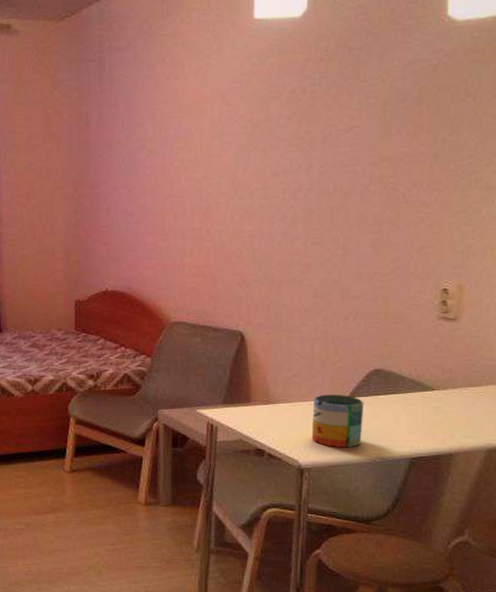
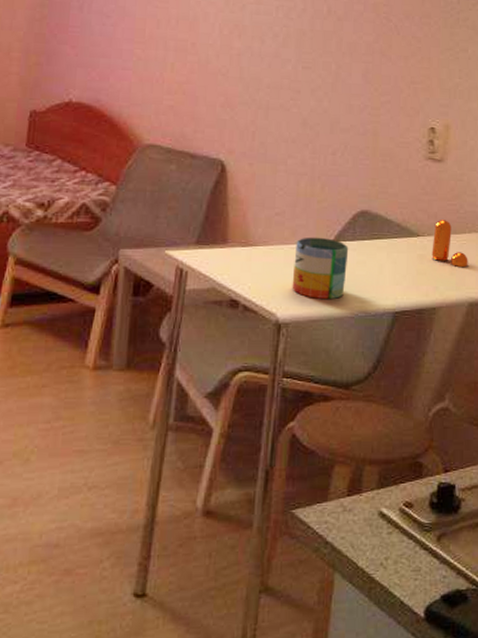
pepper shaker: none [447,374,486,416] -> present [432,220,468,267]

